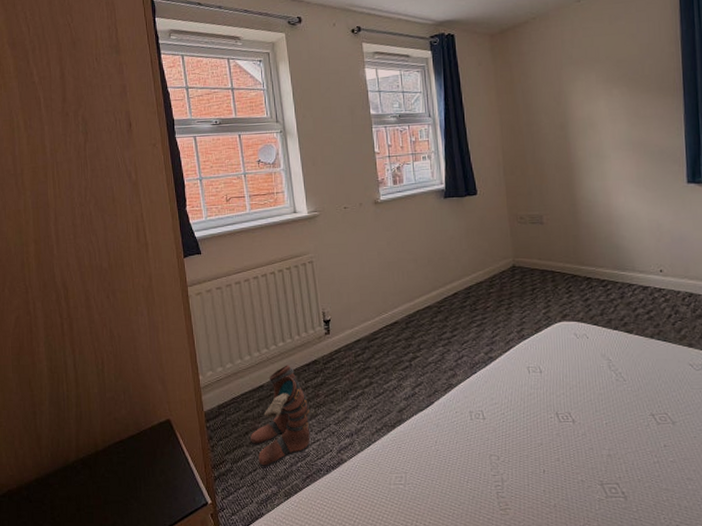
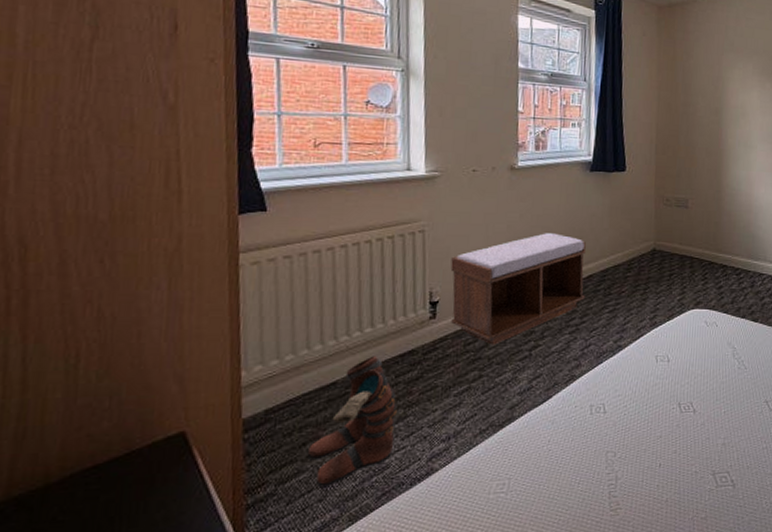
bench: none [336,257,453,356] -> present [450,233,586,345]

